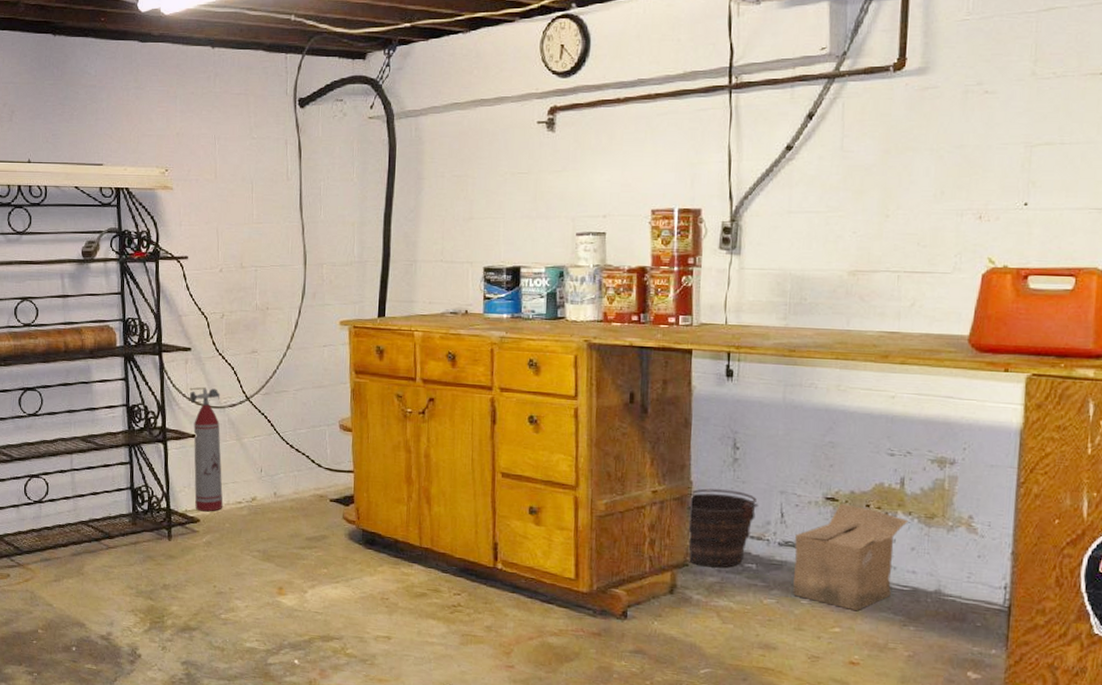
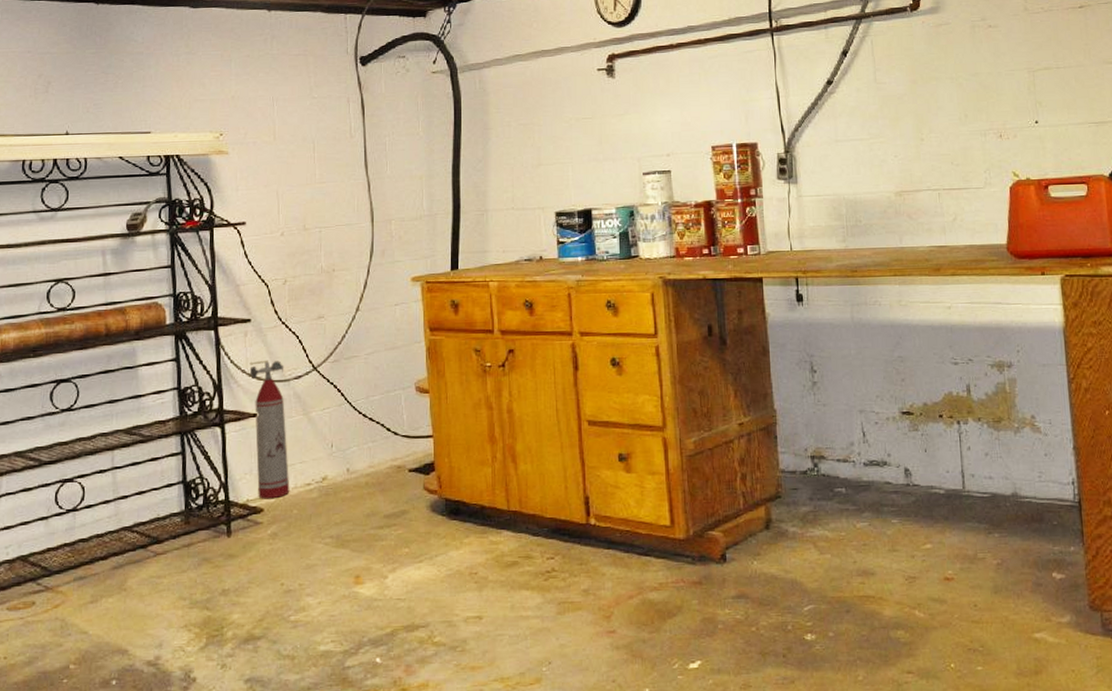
bucket: present [687,488,759,568] -> none [775,414,841,497]
cardboard box: present [792,503,909,610] -> none [879,416,979,523]

